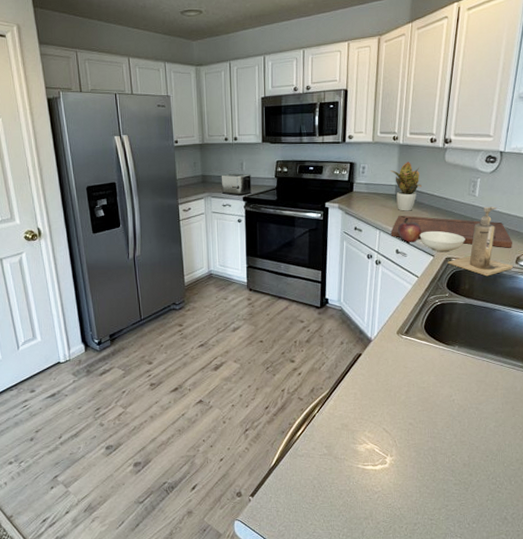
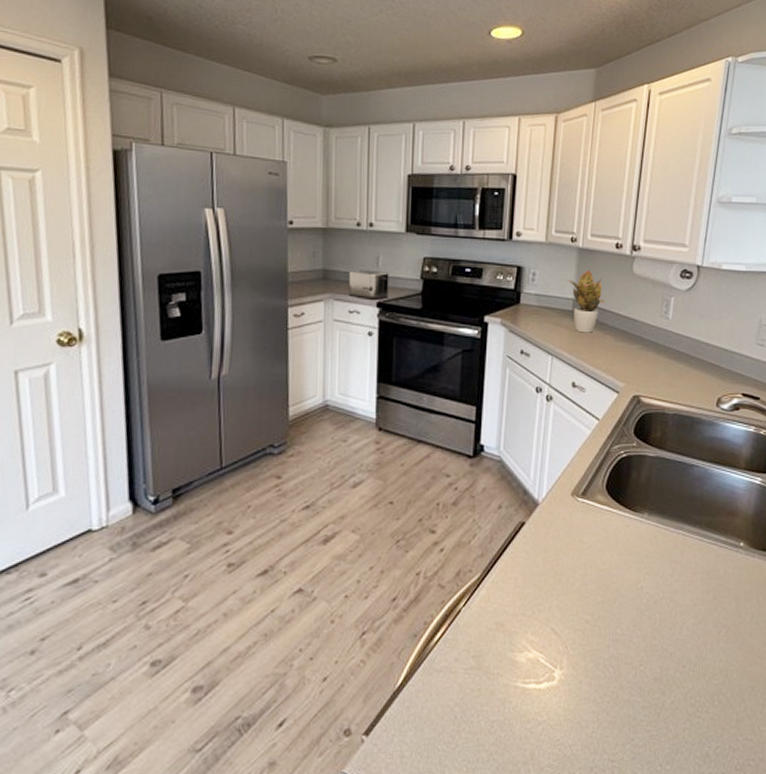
cutting board: present [391,215,512,248] -> none [566,337,712,386]
fruit: present [397,221,422,243] -> none [574,346,604,374]
bowl: present [420,230,465,253] -> none [601,359,657,389]
soap dispenser: present [447,206,513,277] -> none [635,332,713,422]

